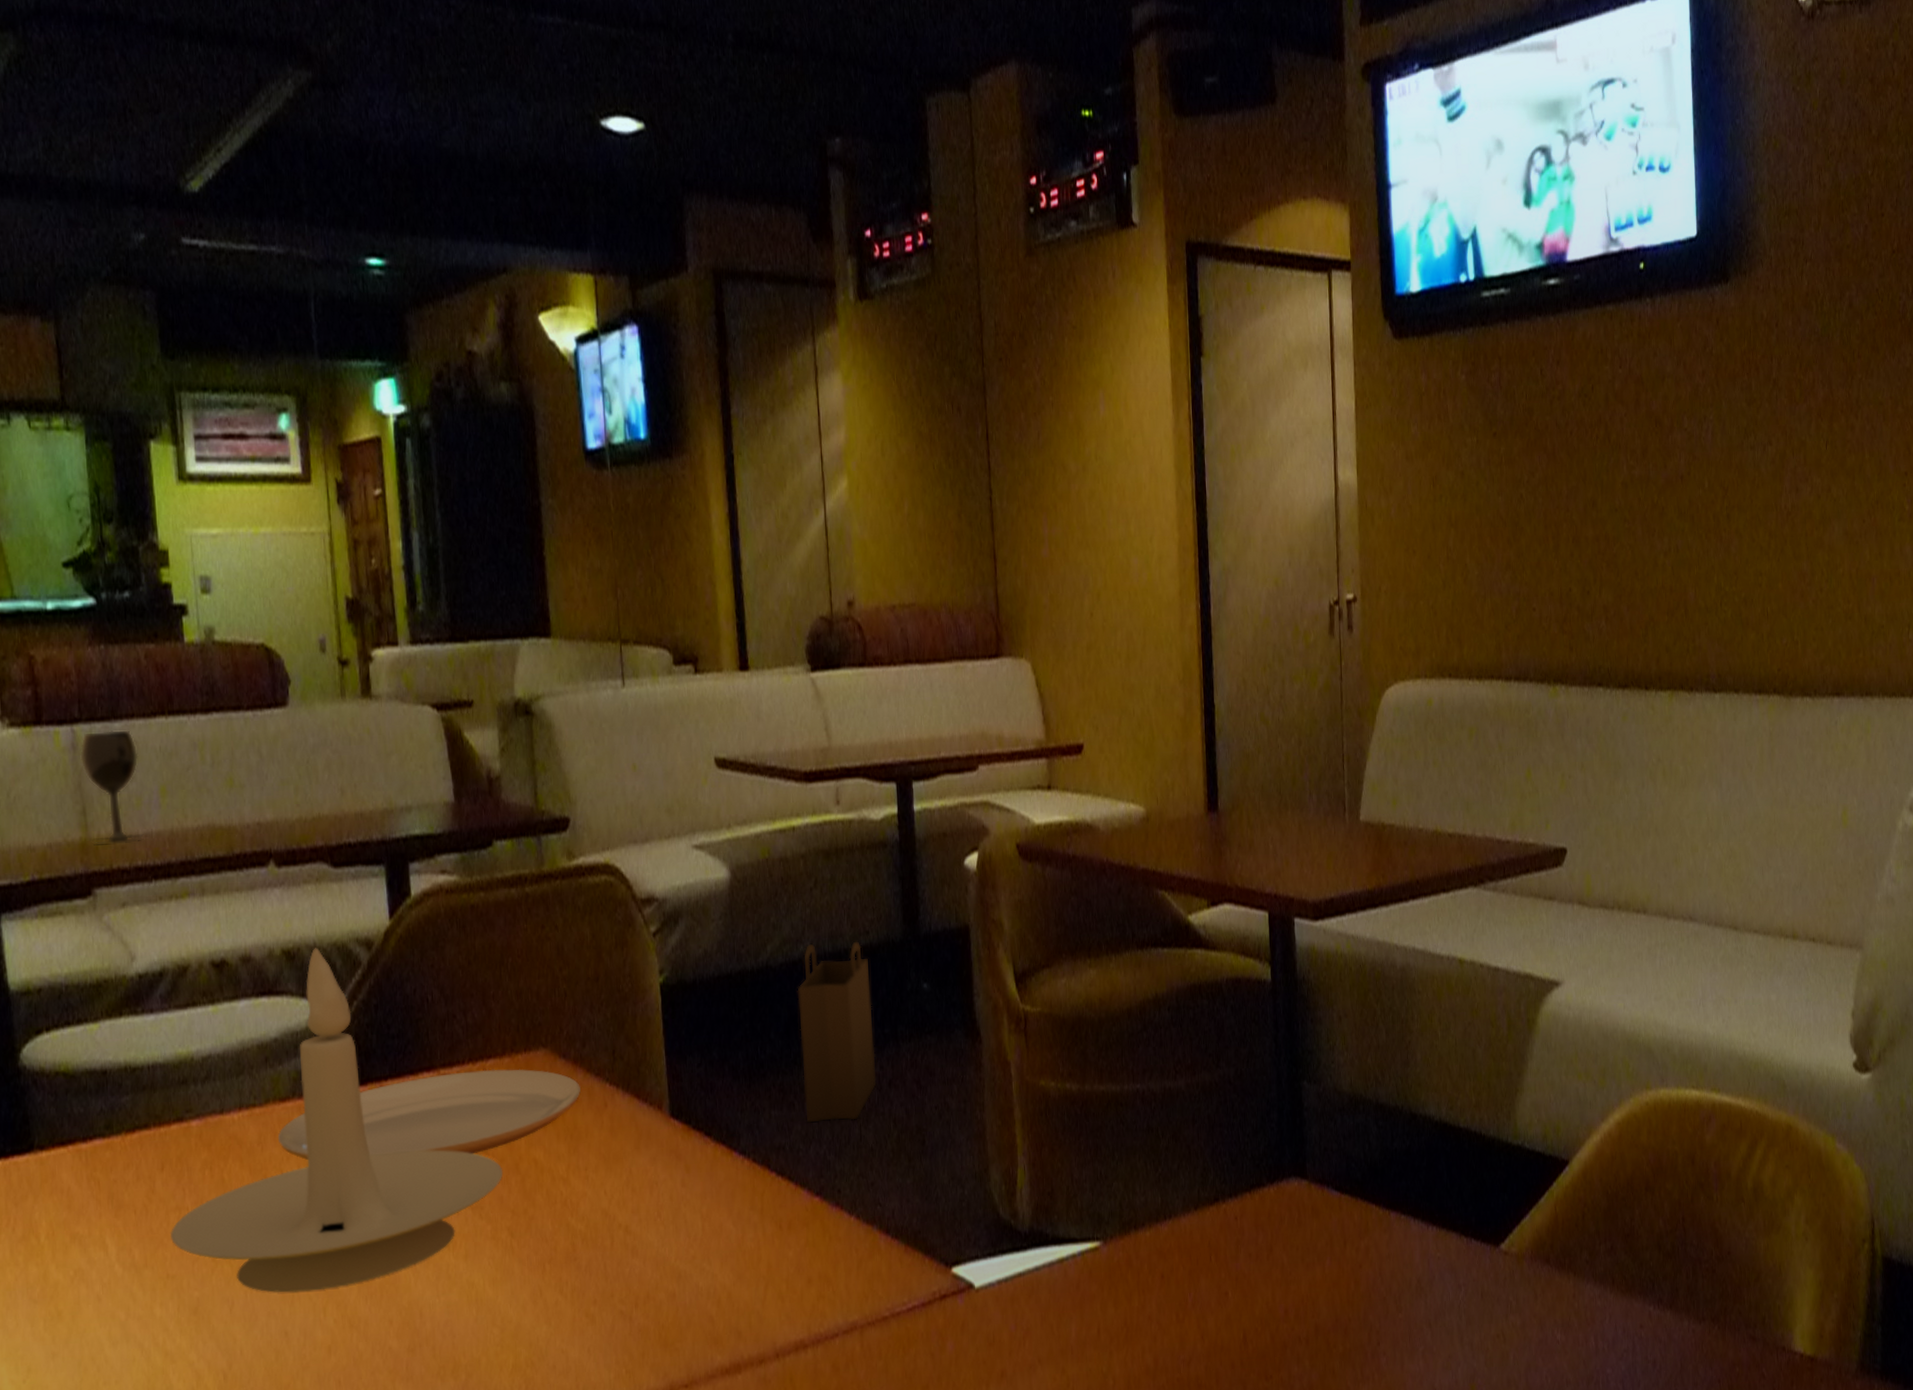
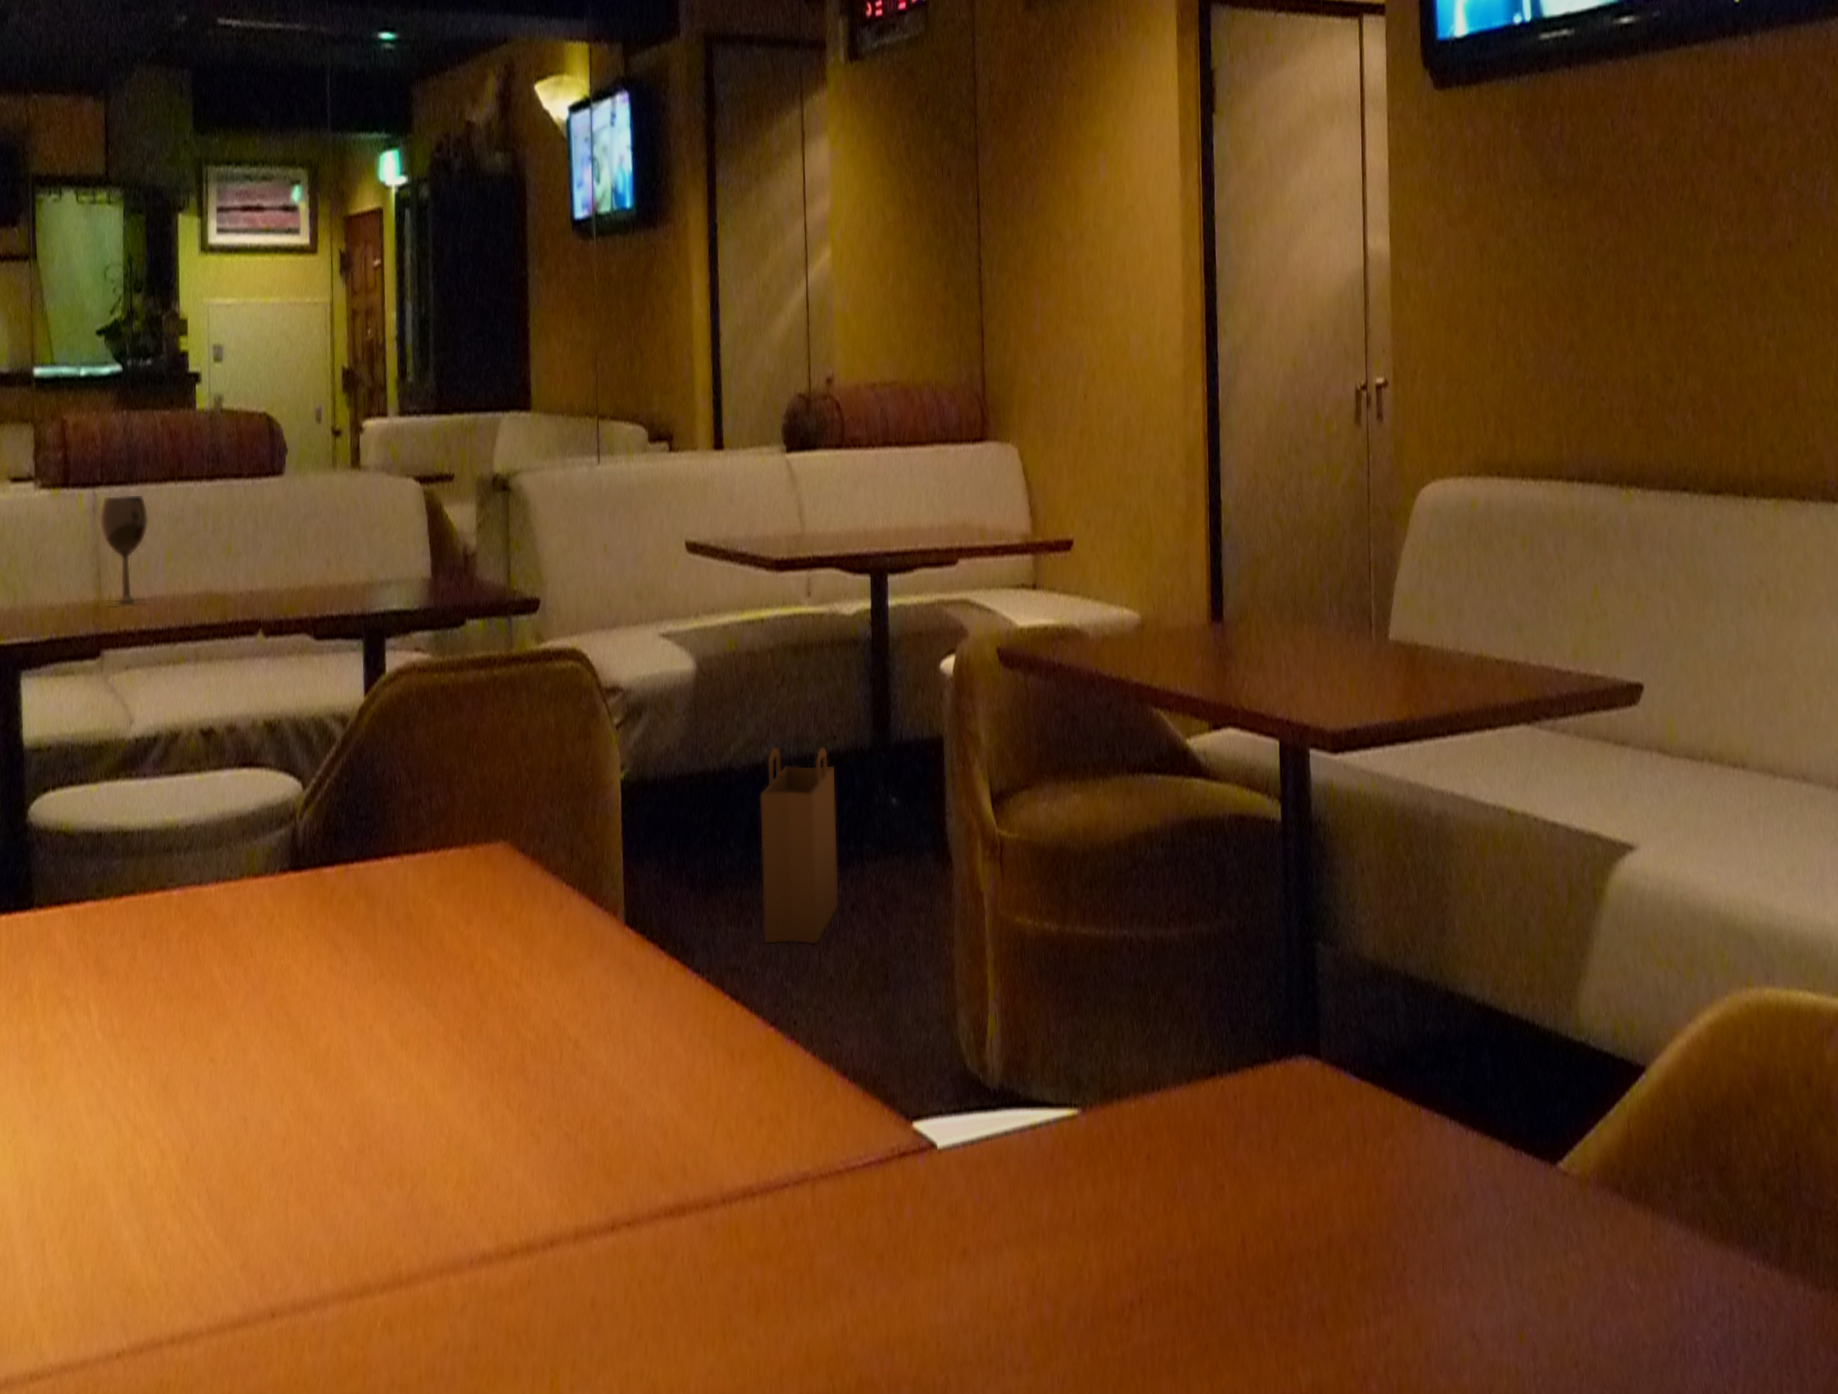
candle holder: present [169,948,504,1293] -> none [146,721,458,1078]
plate: present [277,1069,581,1160] -> none [249,859,537,948]

